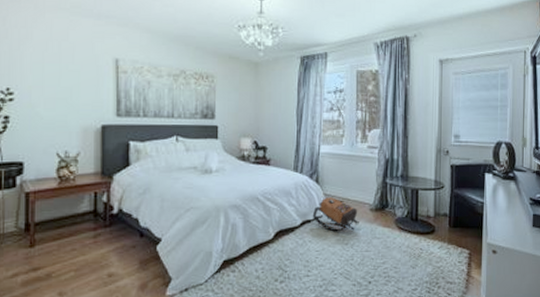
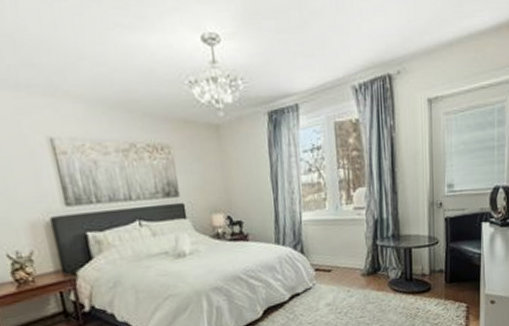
backpack: present [312,197,359,232] -> none [300,267,351,303]

